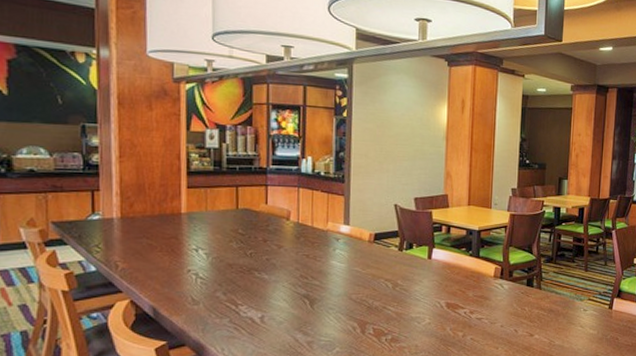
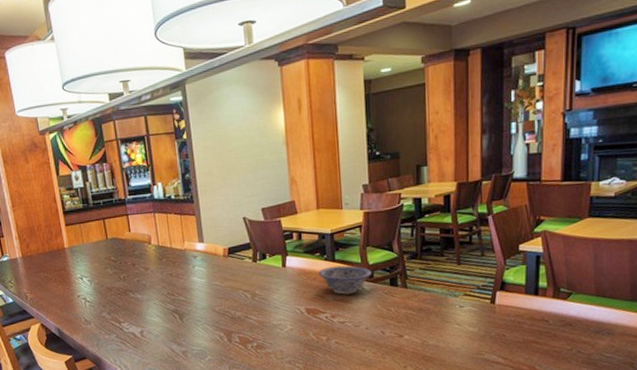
bowl: none [461,263,512,291] -> present [317,265,372,295]

